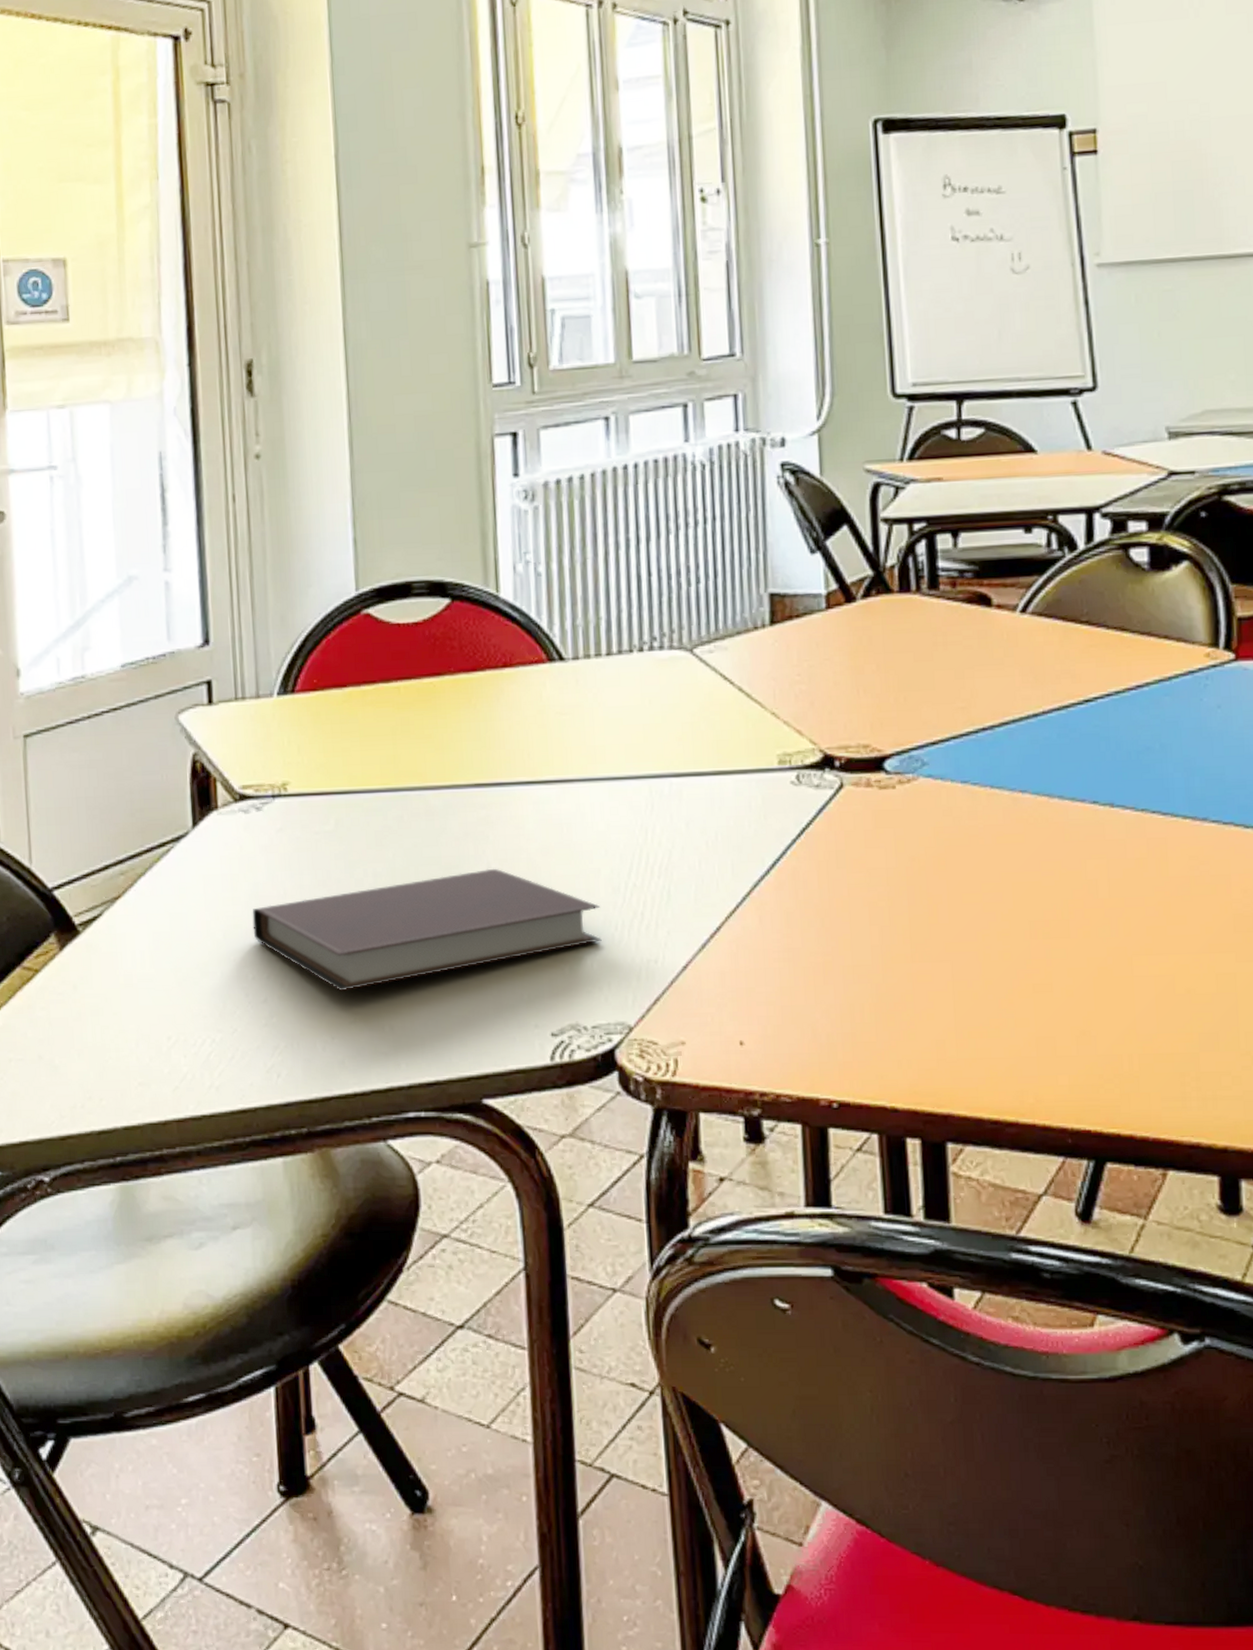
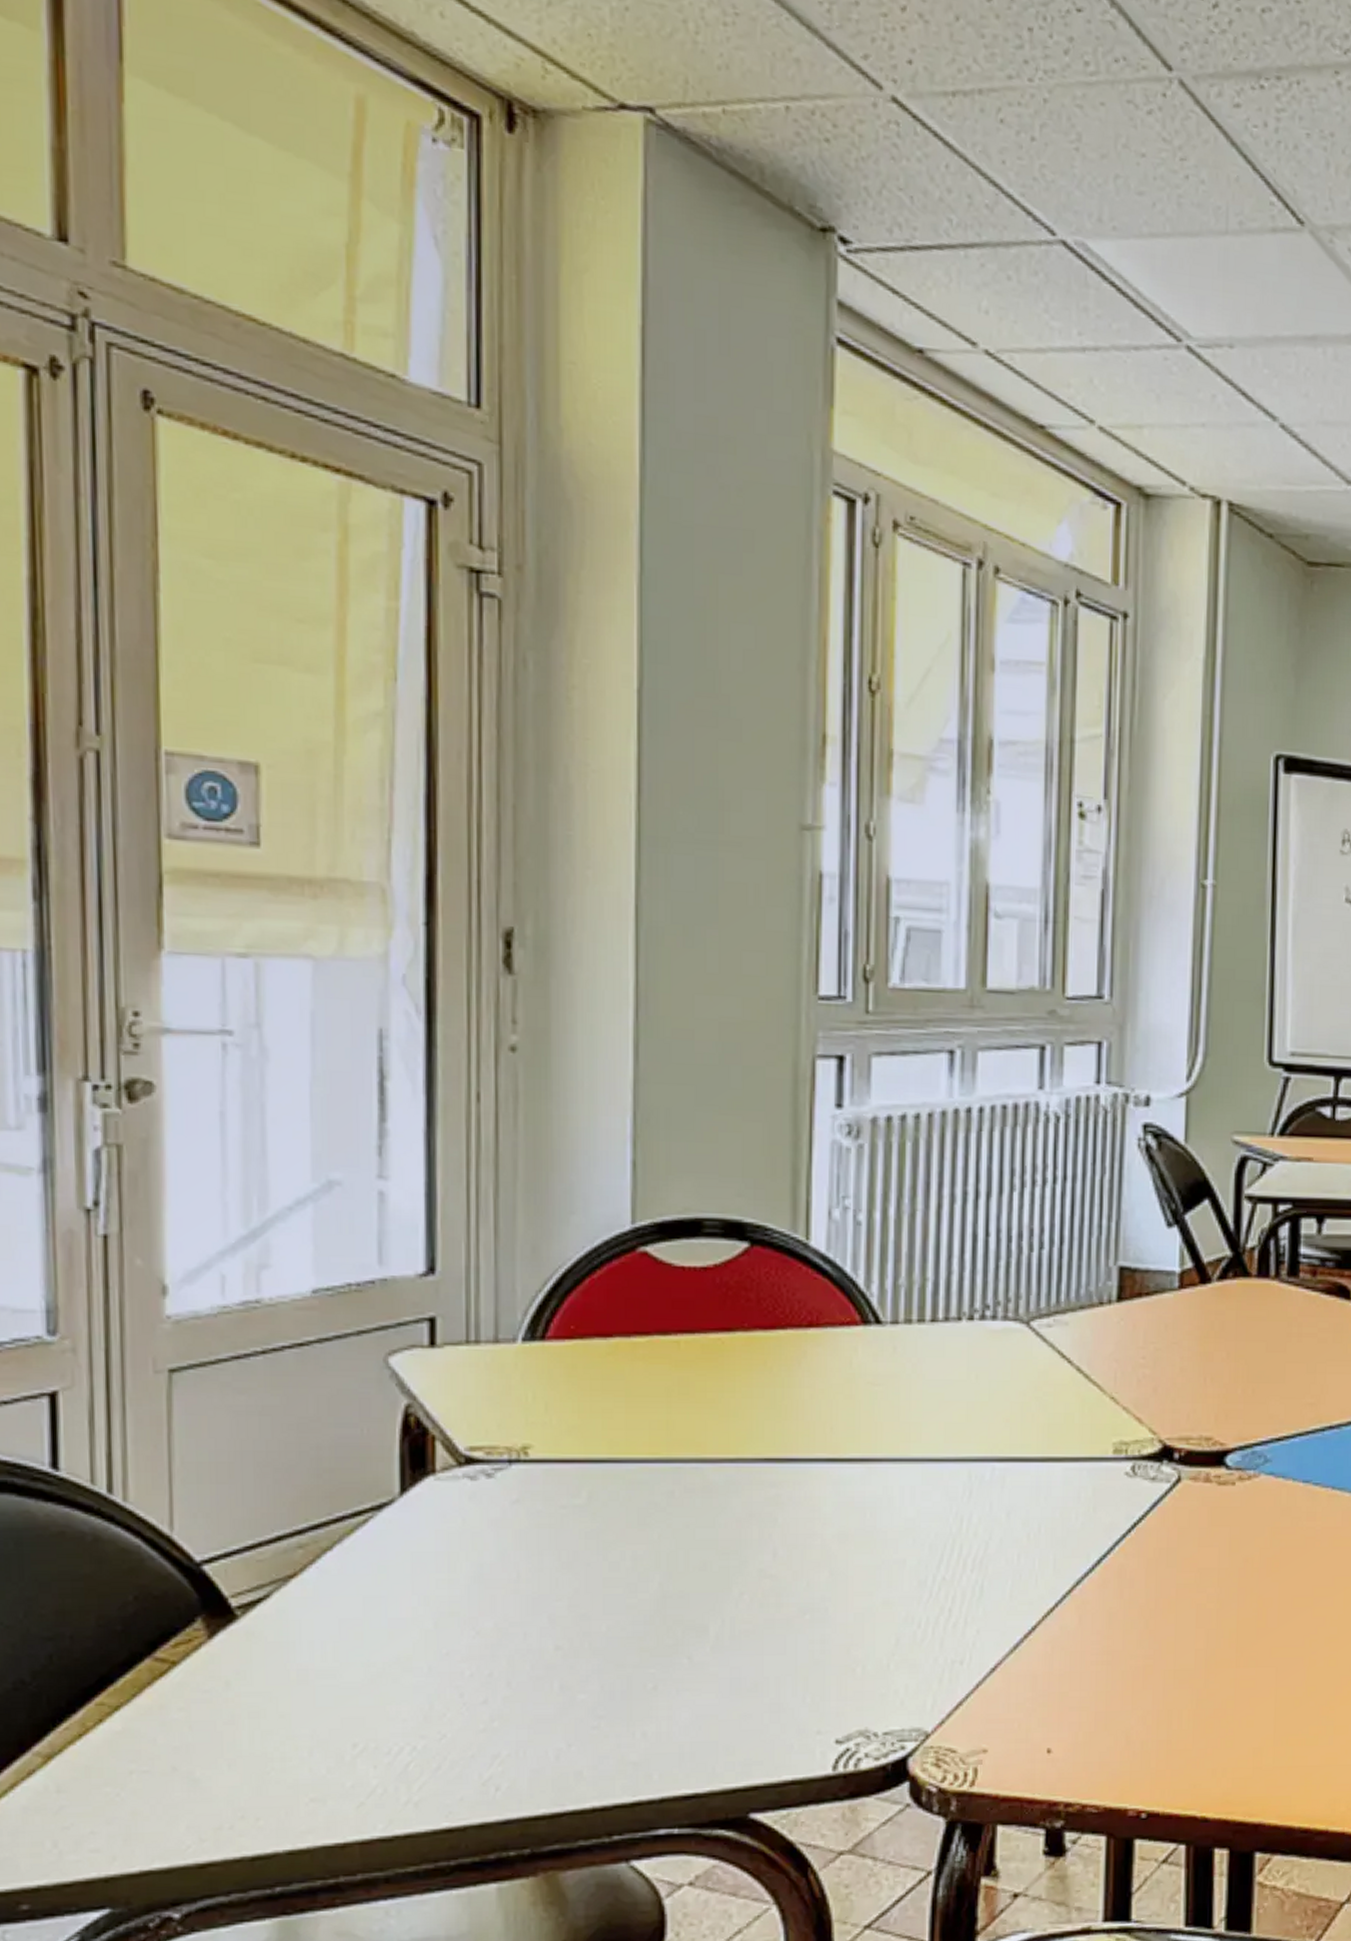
notebook: present [252,868,602,992] -> none [474,1555,903,1692]

